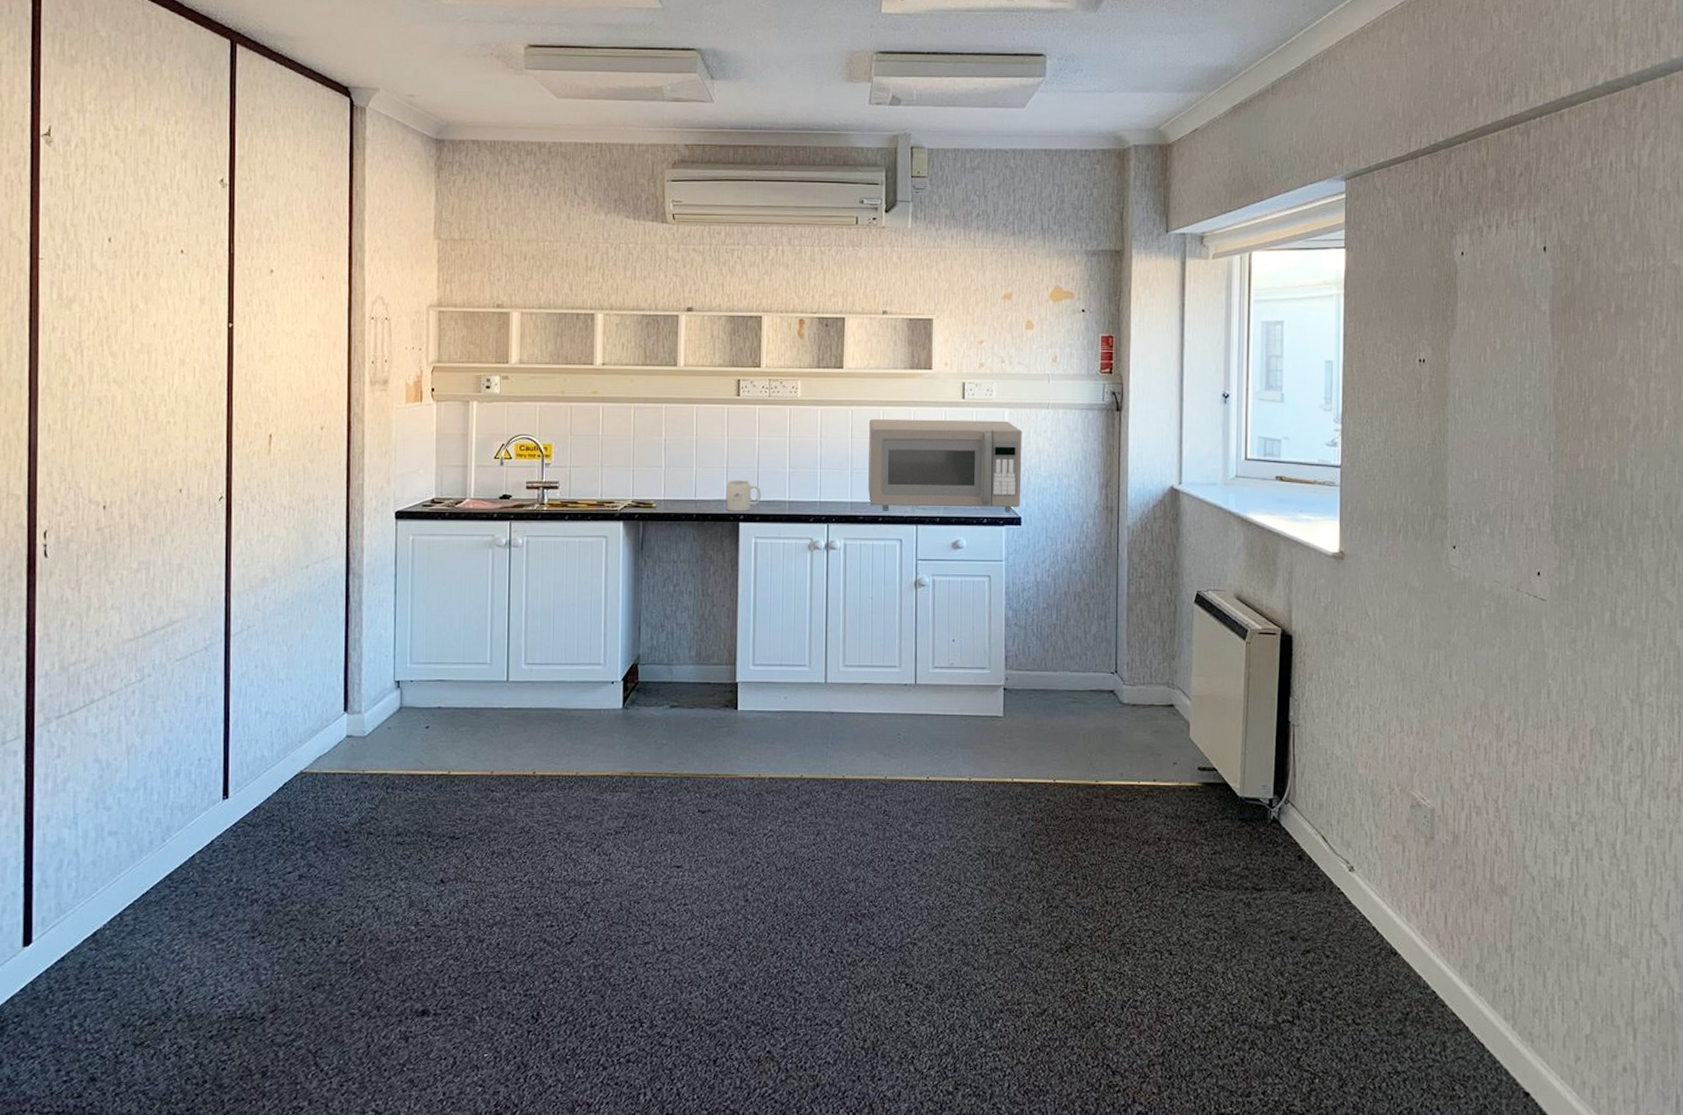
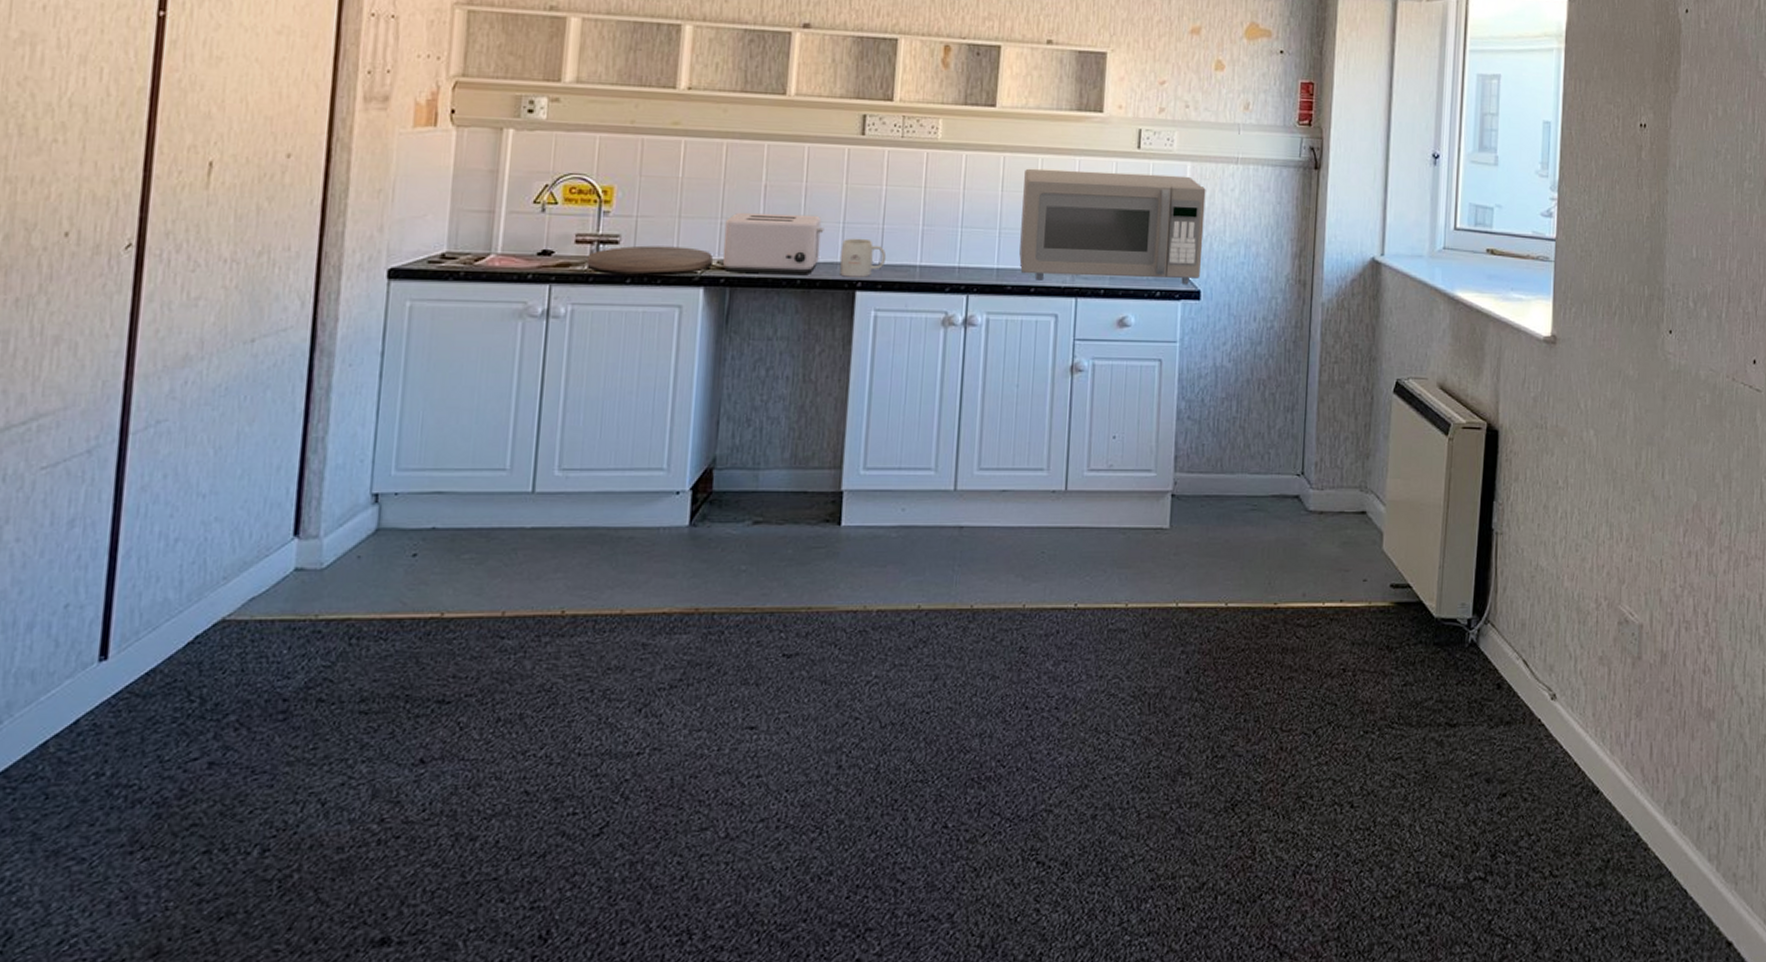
cutting board: none [536,489,628,514] -> present [587,245,713,277]
toaster: none [636,461,712,511] -> present [722,212,824,276]

